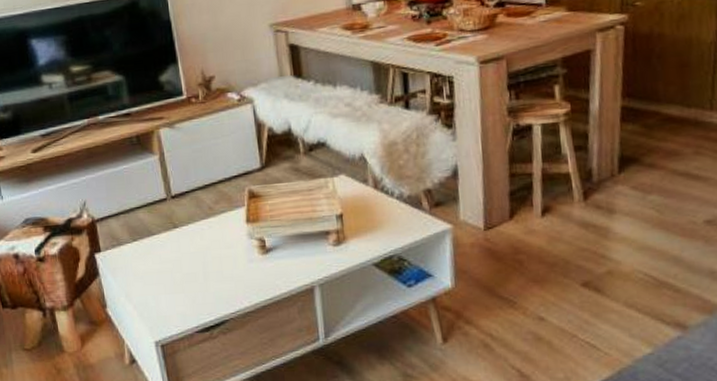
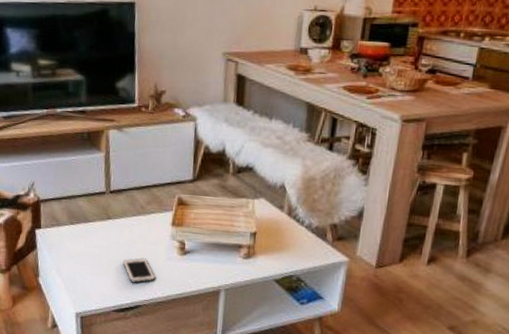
cell phone: none [199,265,239,296] -> present [123,258,156,283]

